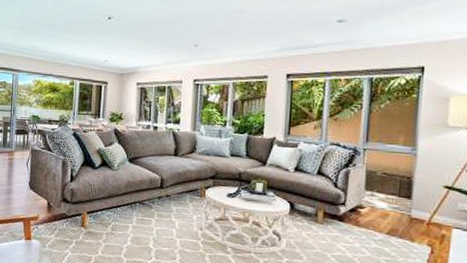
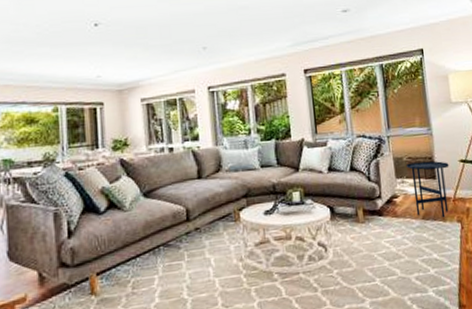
side table: none [380,178,430,239] -> present [406,161,449,218]

